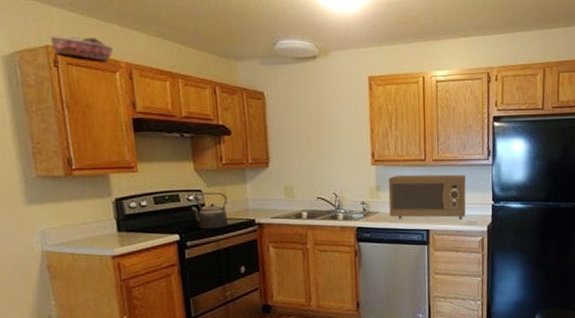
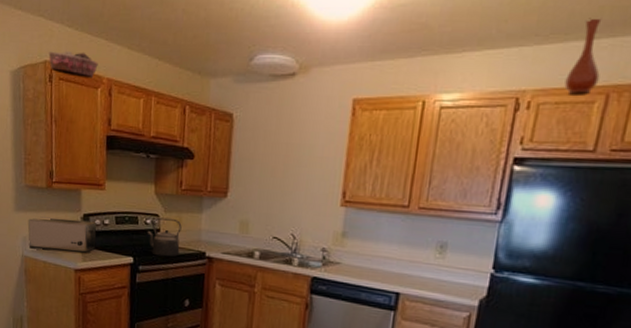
toaster: none [45,204,135,243] -> present [27,216,97,254]
microwave: present [388,174,466,220] -> none [353,221,460,287]
vase: none [517,16,537,71] -> present [564,18,602,97]

